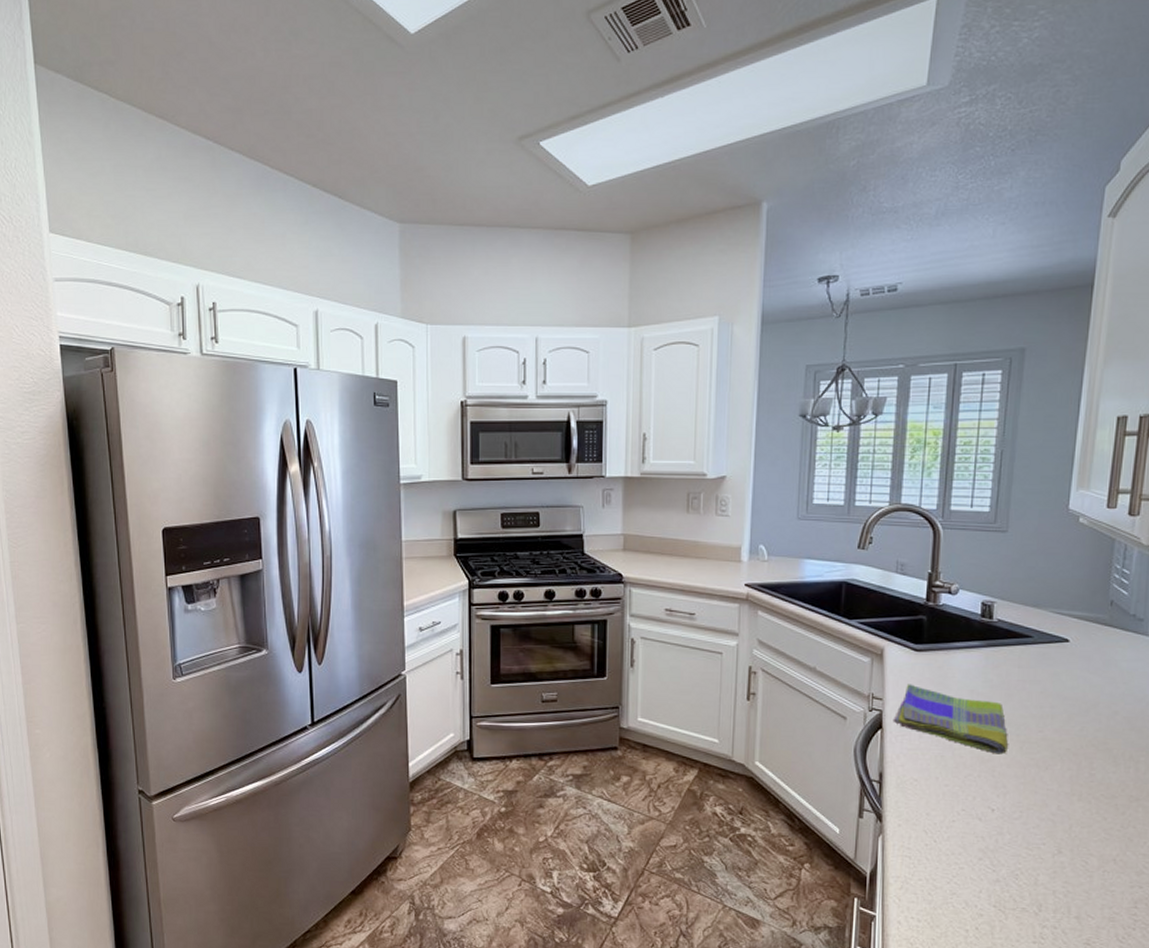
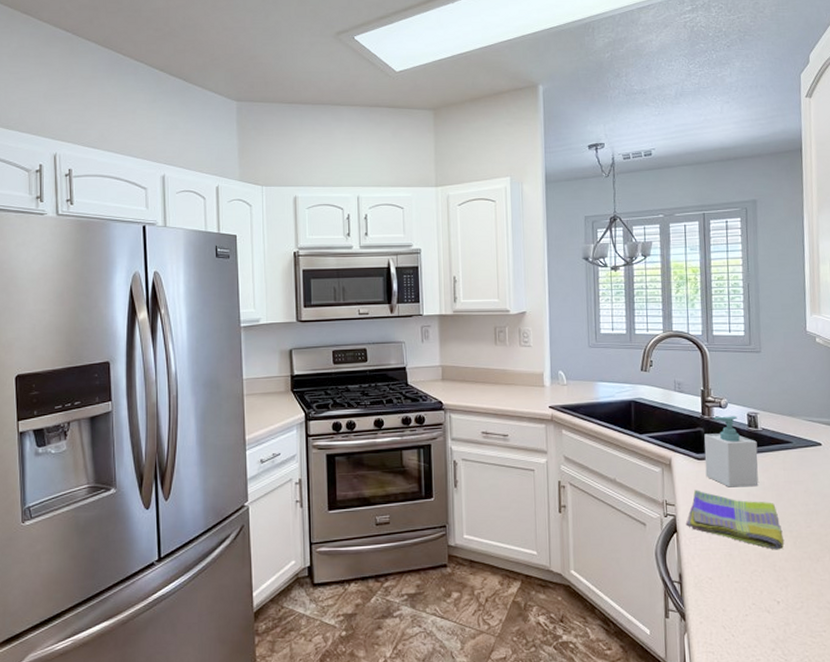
soap bottle: none [923,603,990,684] -> present [704,416,759,488]

